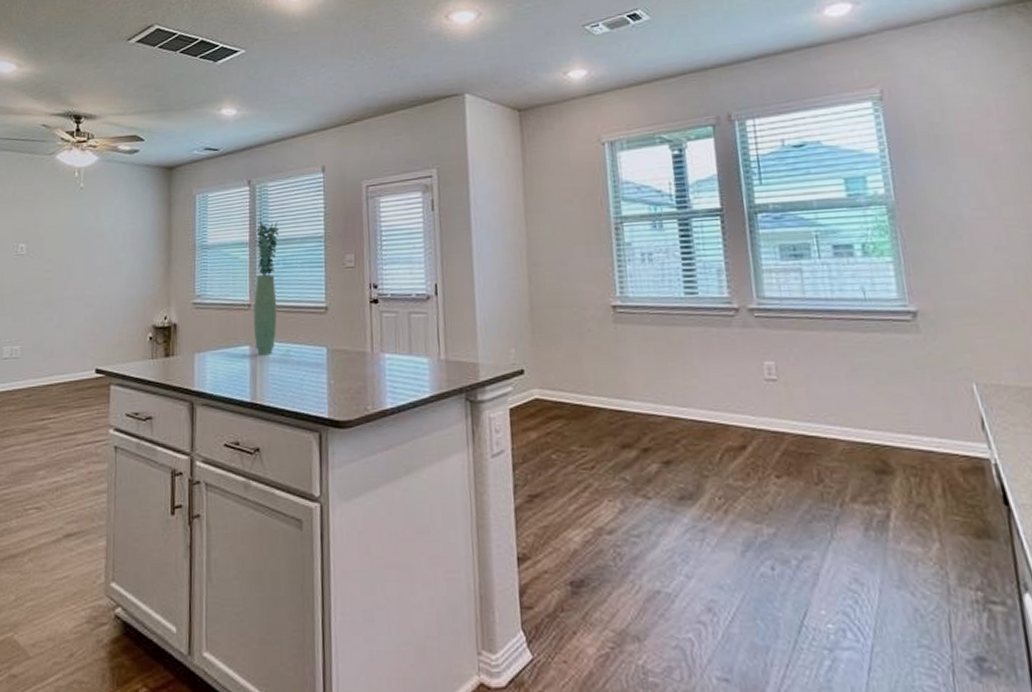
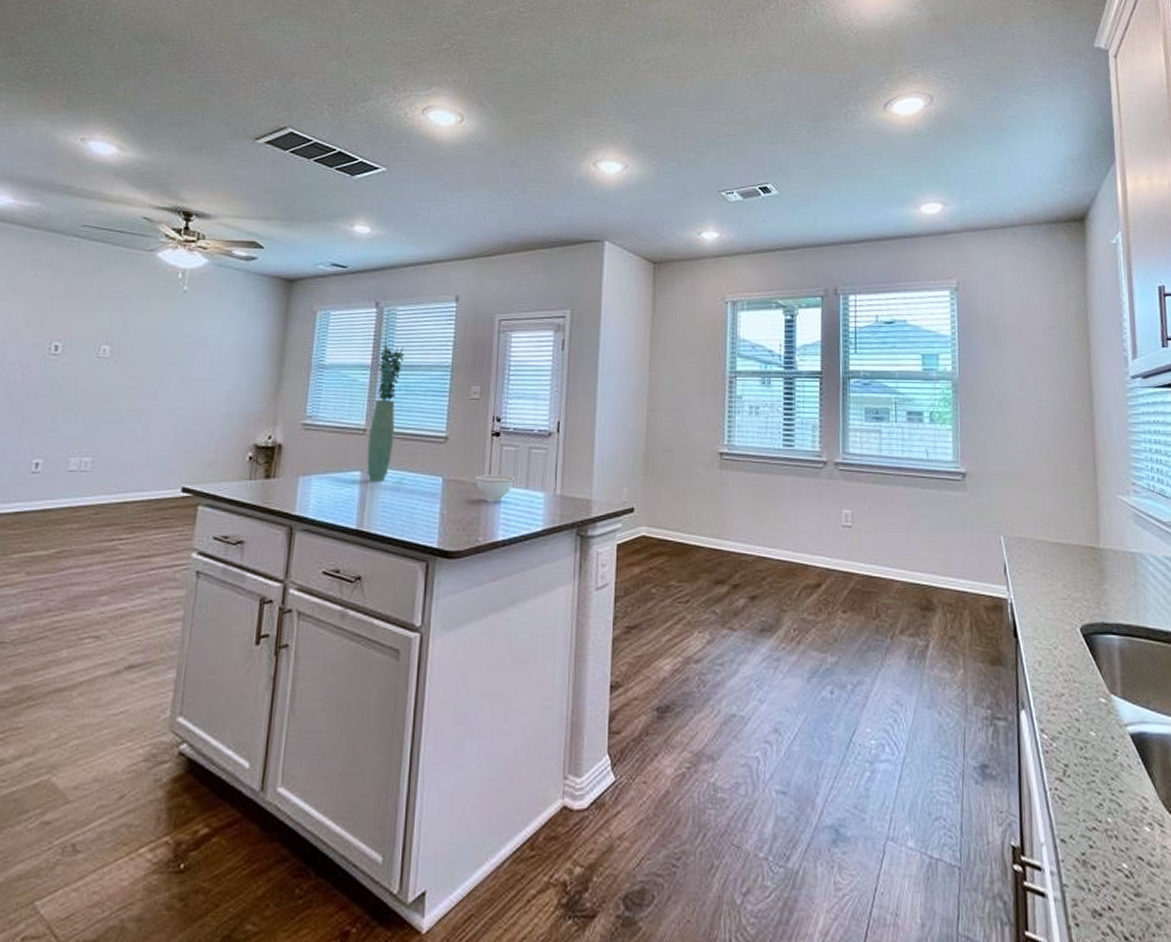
bowl: none [357,342,398,370] -> present [475,475,516,502]

